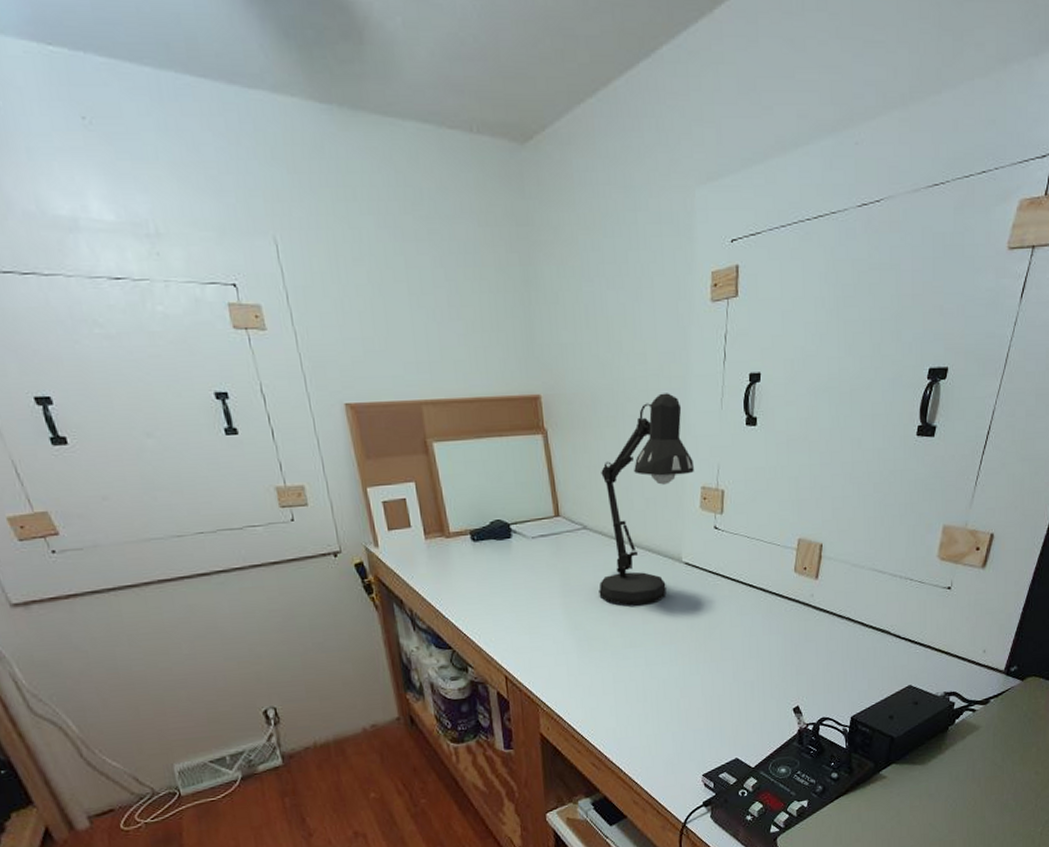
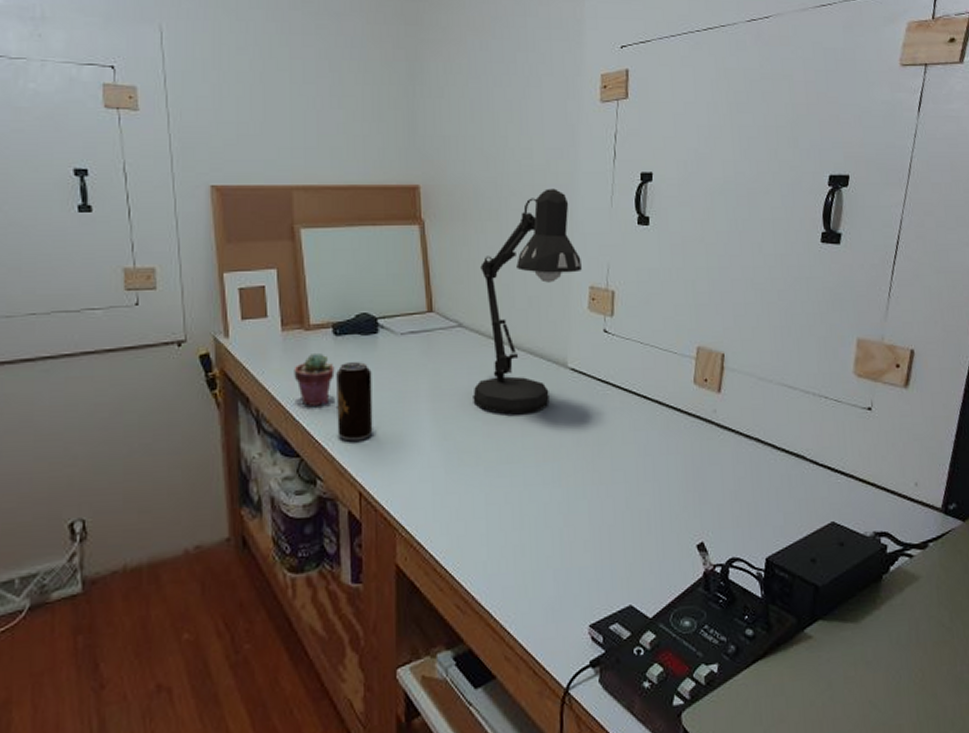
potted succulent: none [439,557,476,605] -> present [294,352,335,406]
beverage can: none [477,564,513,634] -> present [336,362,373,441]

